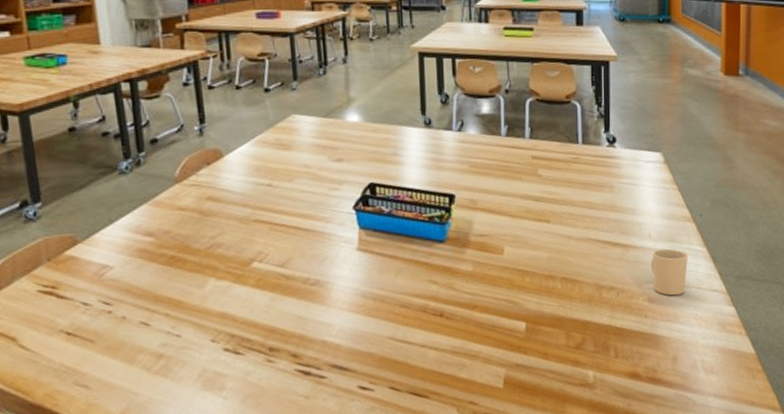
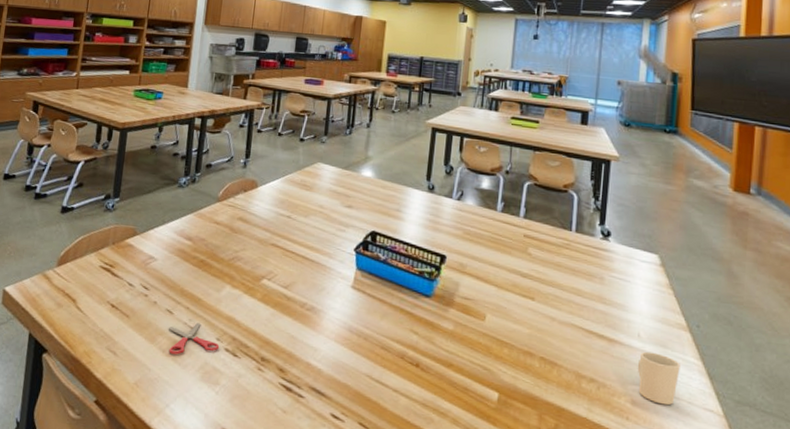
scissors: none [149,328,217,370] -> present [169,323,220,355]

